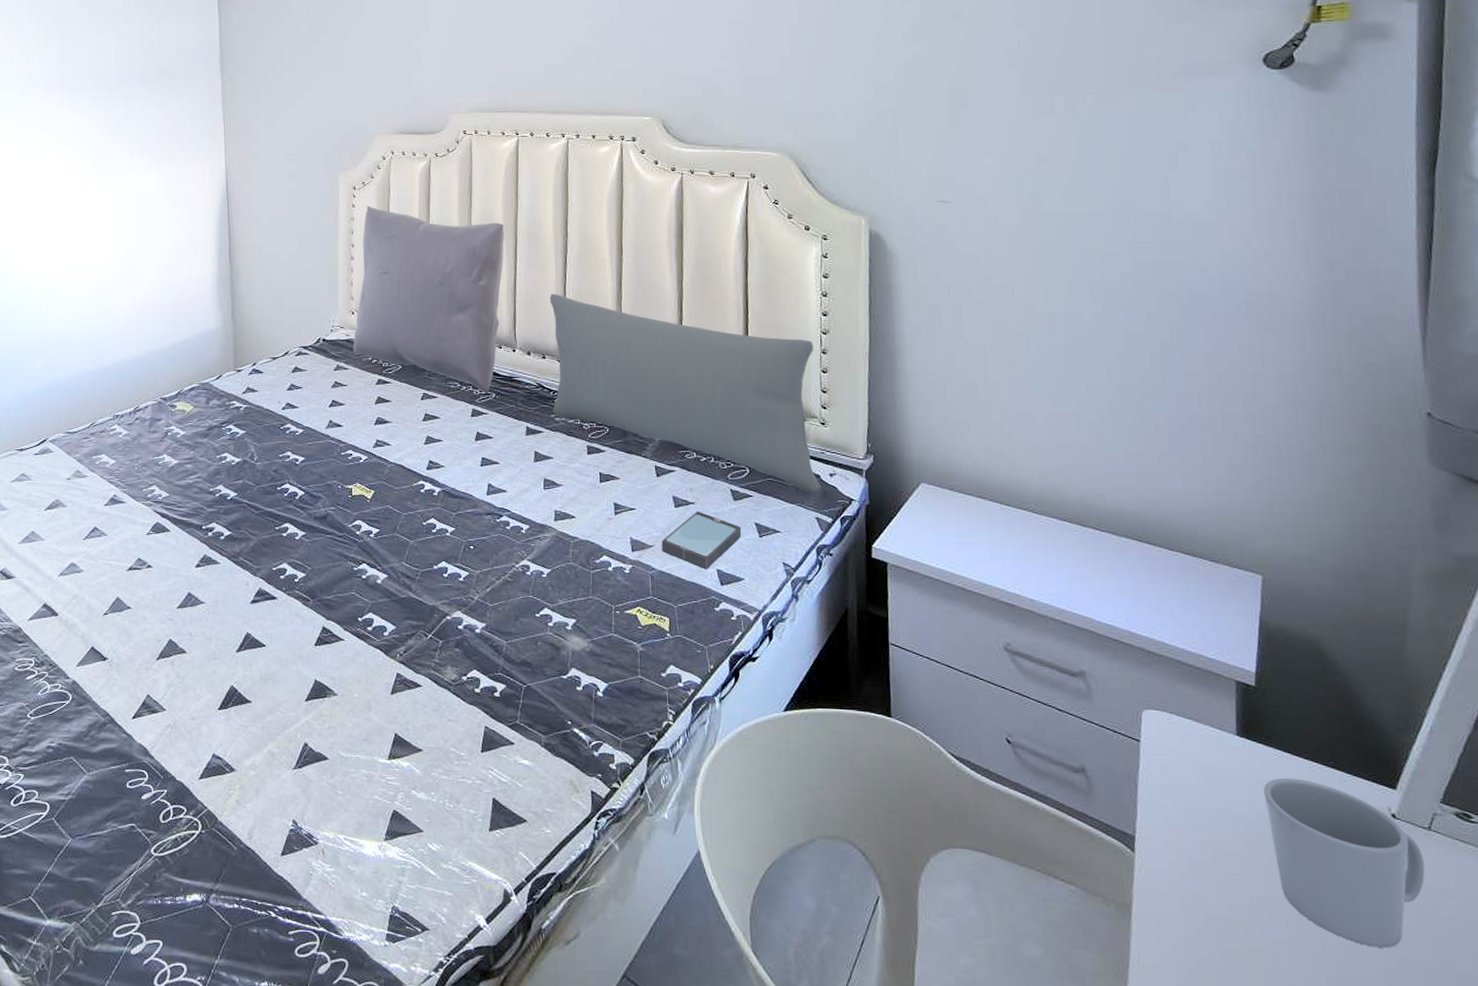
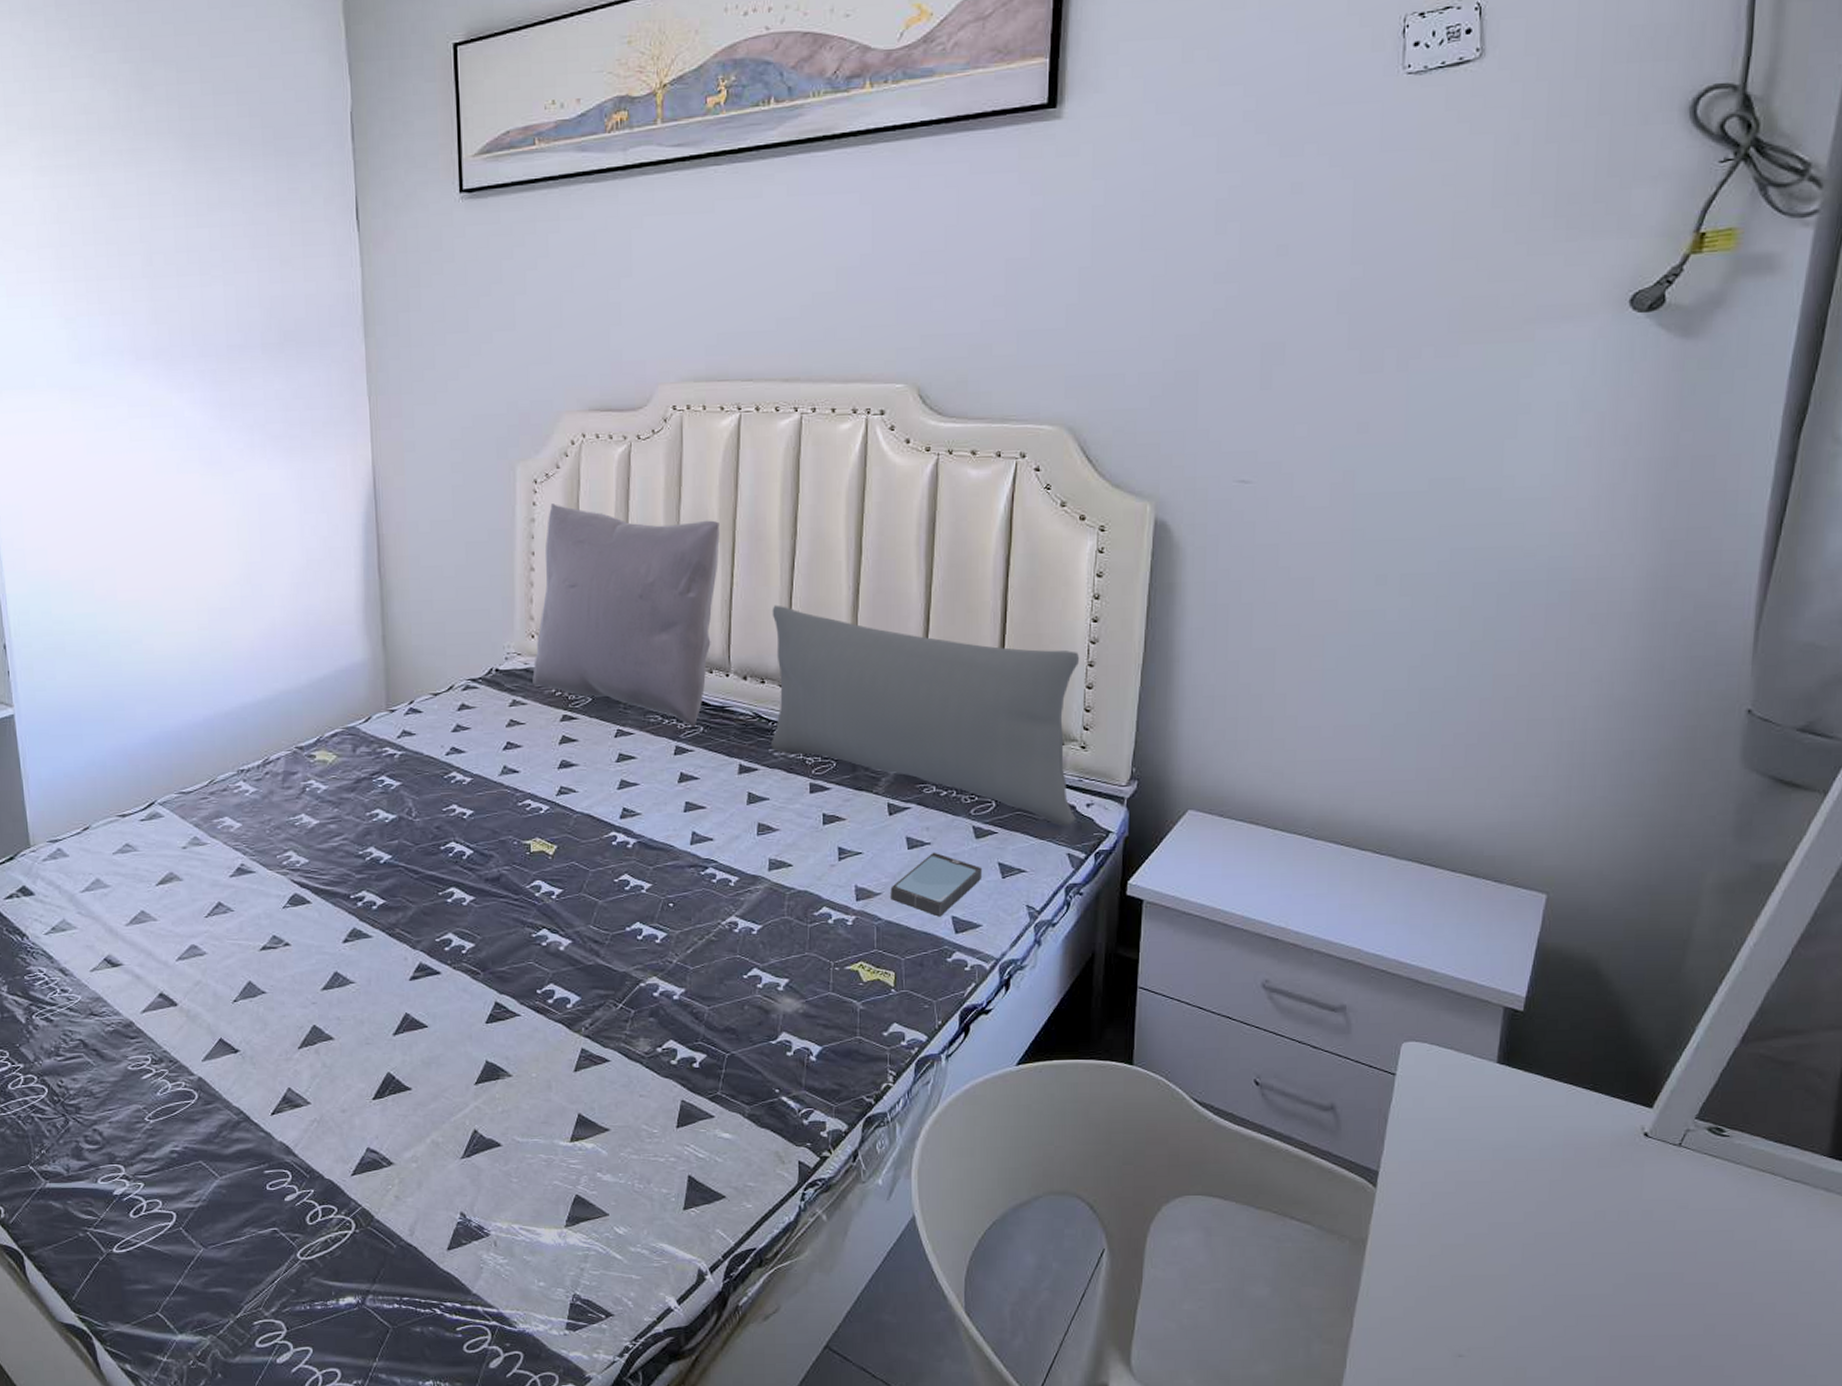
mug: present [1263,777,1425,948] -> none [1517,1103,1670,1264]

